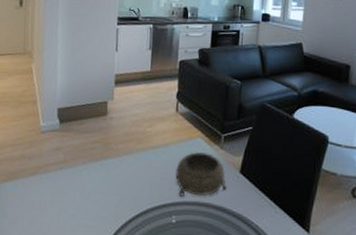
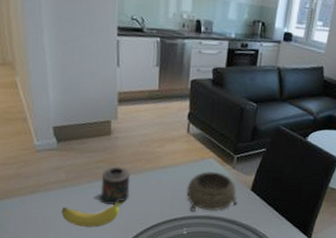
banana: none [56,182,118,213] -> present [61,199,127,227]
candle: none [87,147,123,188] -> present [94,166,131,205]

